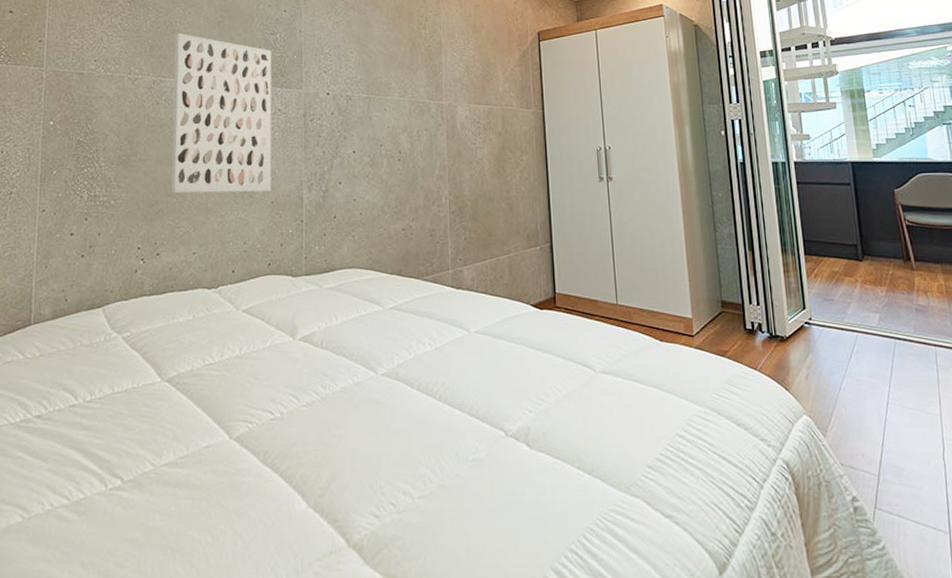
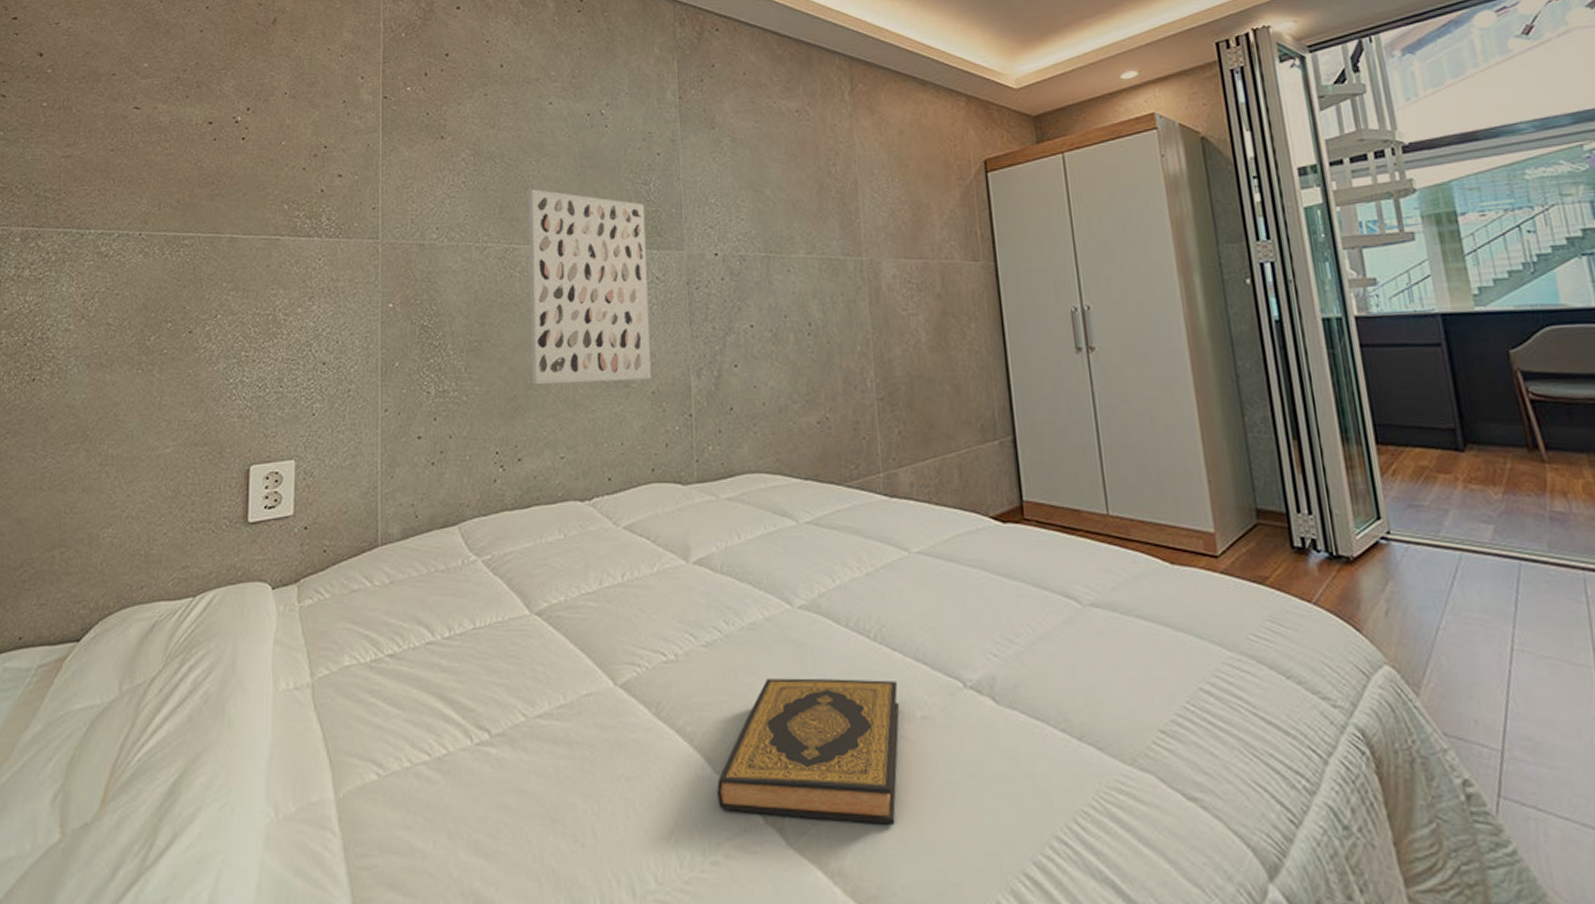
hardback book: none [309,430,456,544] -> present [716,678,899,825]

